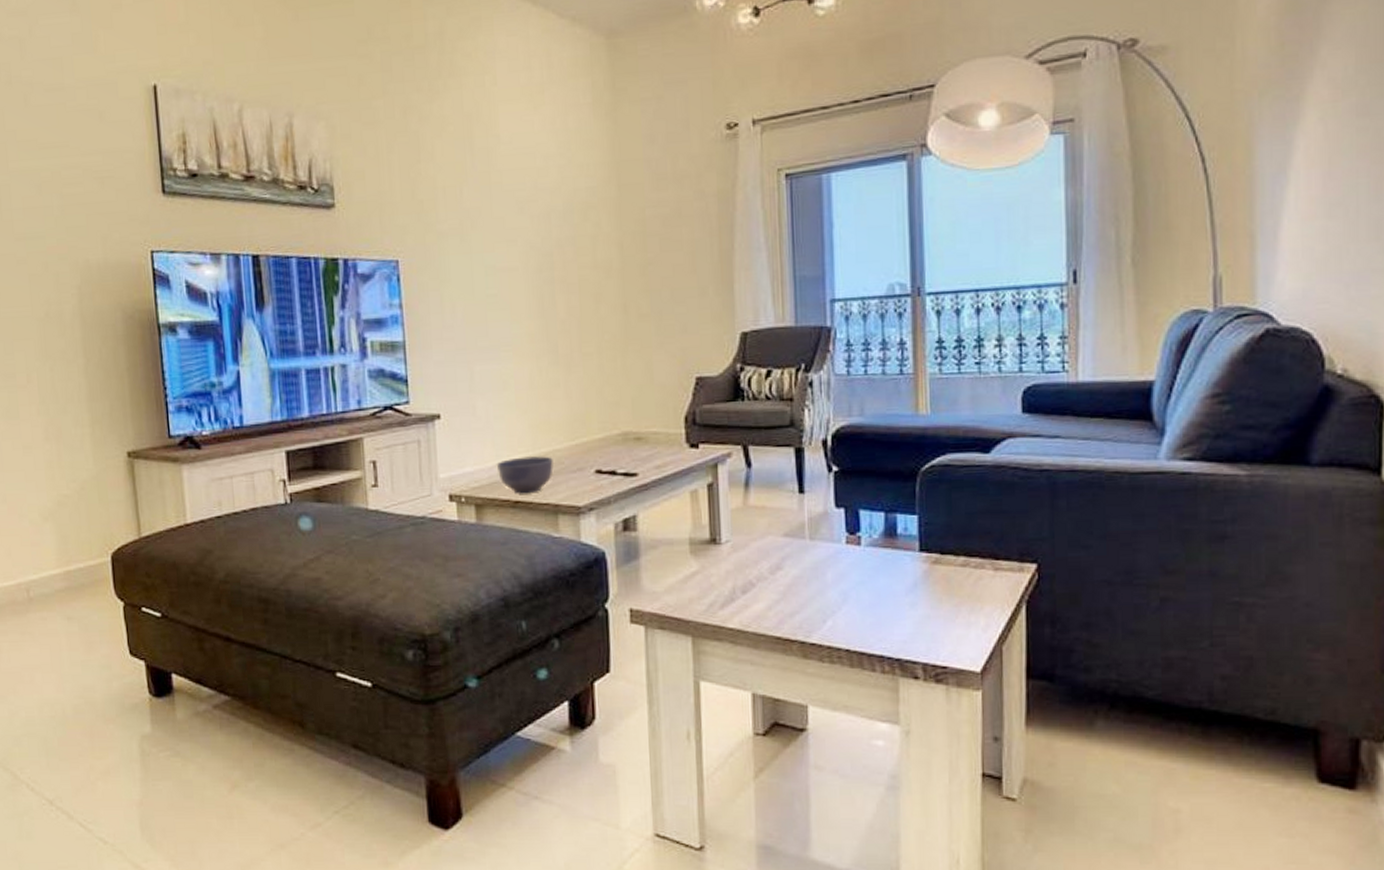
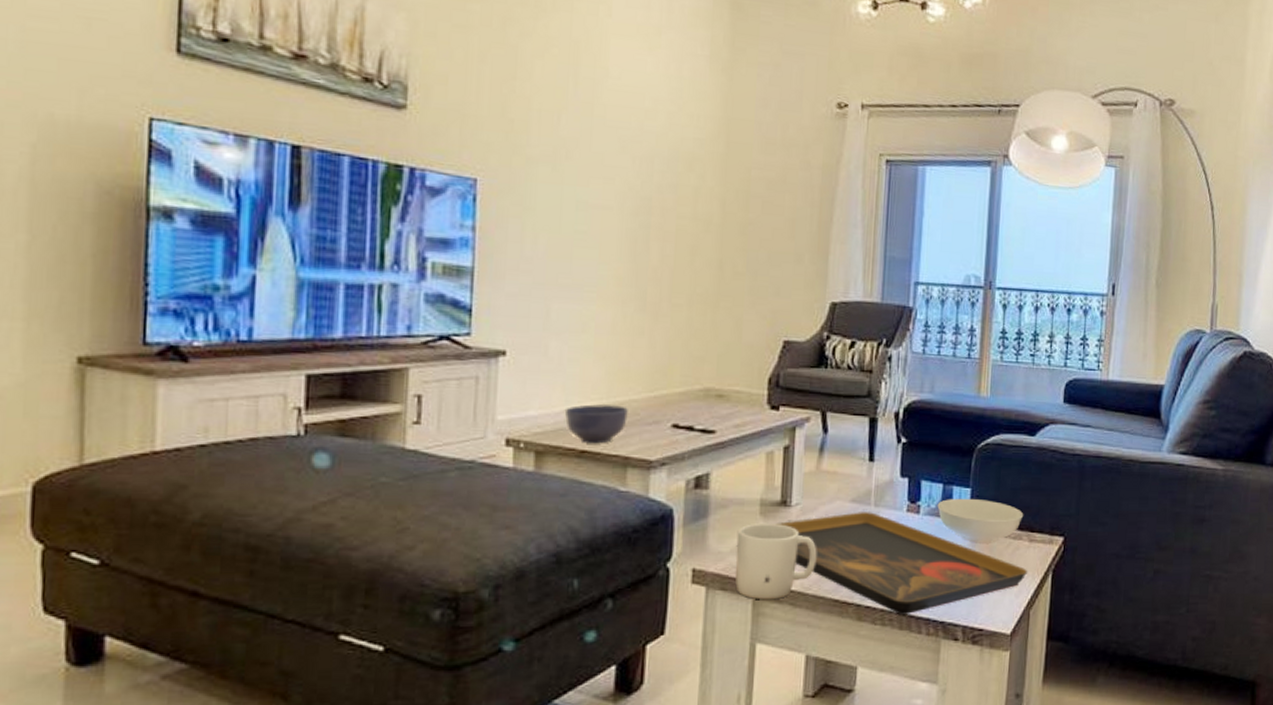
mug: none [669,561,753,639] -> present [735,522,817,600]
decorative tray: none [709,546,996,651] -> present [777,512,1028,614]
bowl: none [880,526,985,574] -> present [937,498,1024,543]

